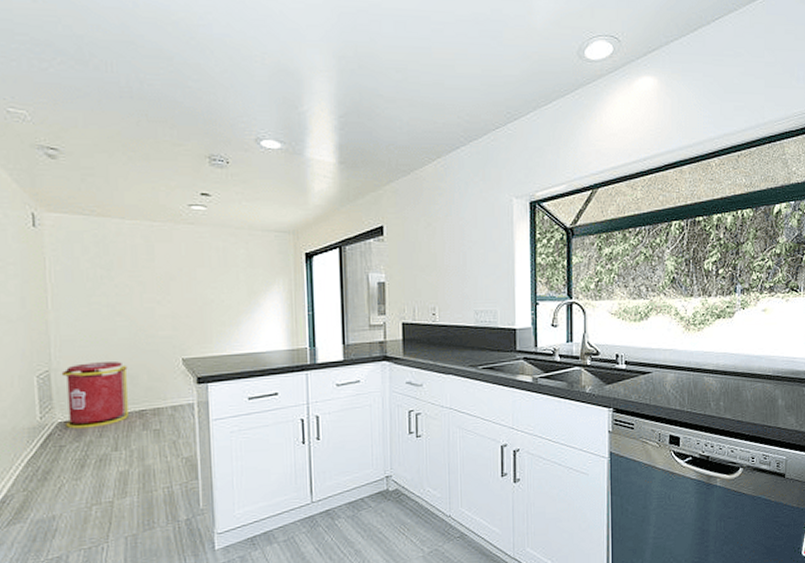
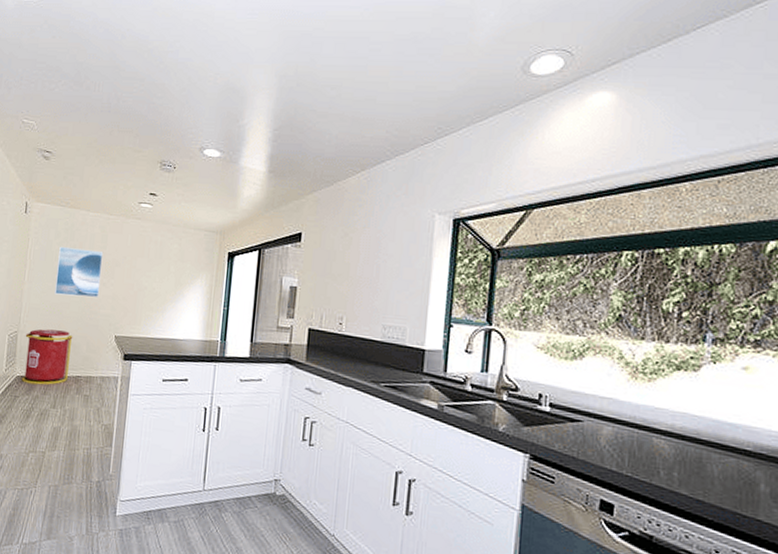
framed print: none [91,263,154,321] -> present [55,246,104,297]

